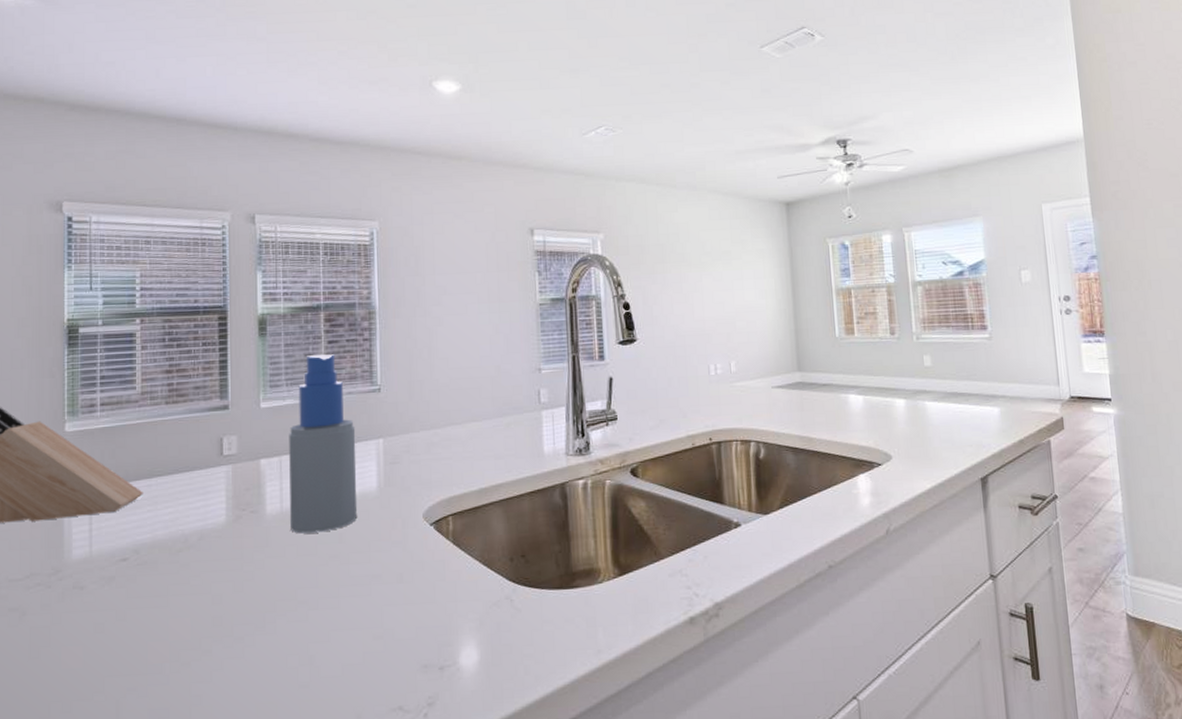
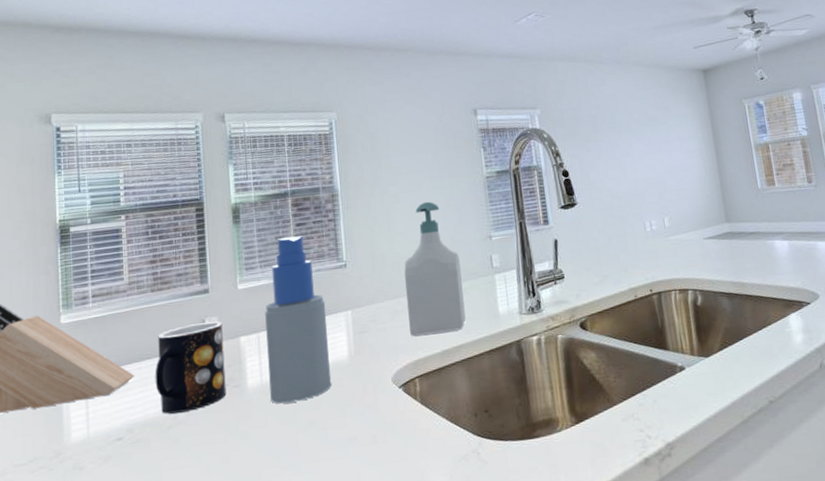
mug: none [166,441,243,537] -> present [155,321,226,414]
soap bottle: none [443,326,507,471] -> present [404,201,466,336]

